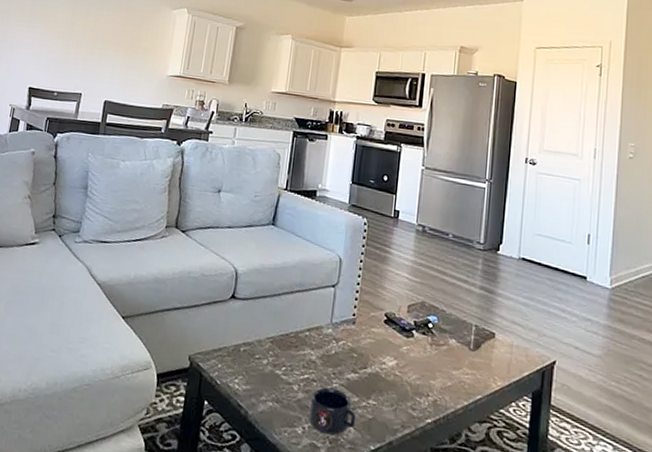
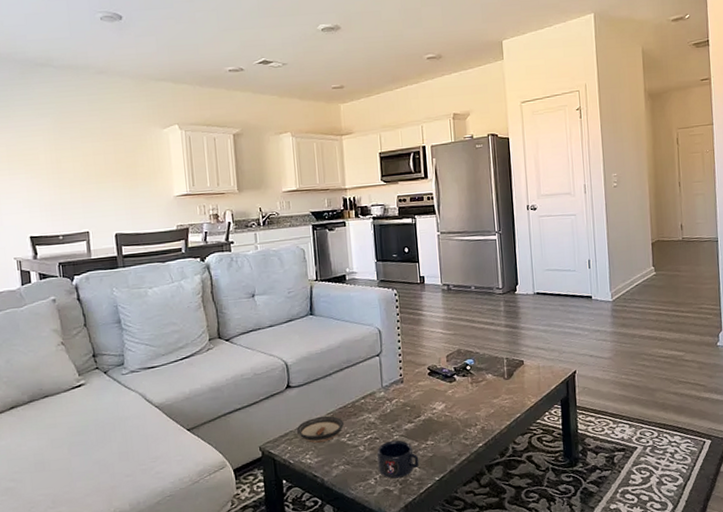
saucer: none [230,338,283,370] -> present [296,416,345,443]

